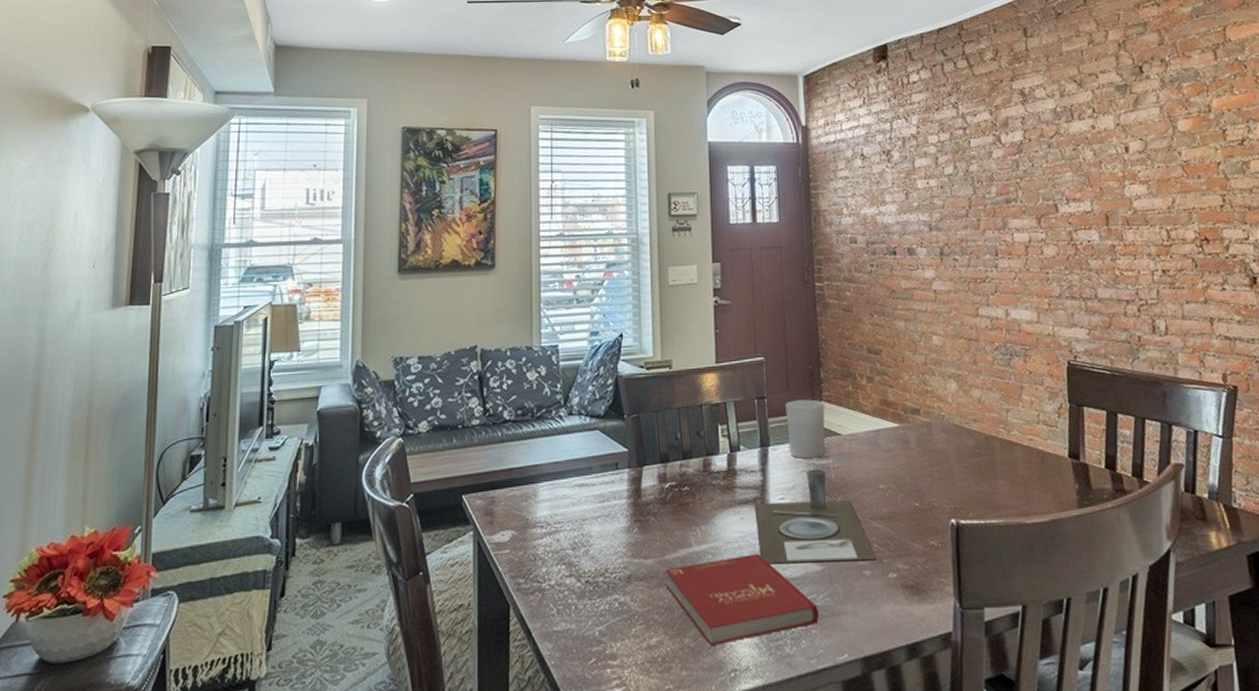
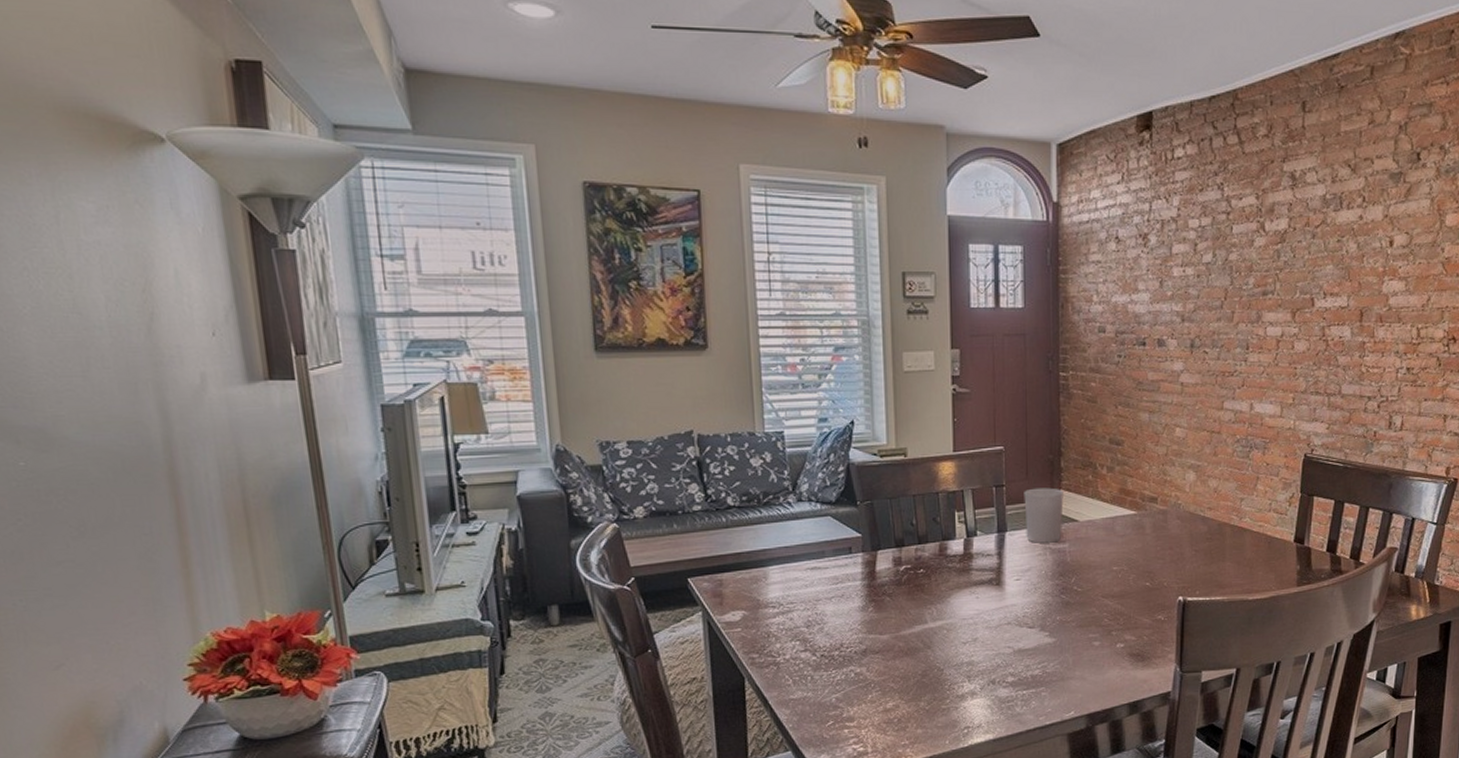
book: present [665,553,820,645] -> none [900,628,1050,707]
place setting: present [754,468,876,563] -> none [990,552,1105,637]

